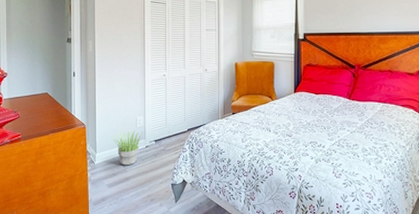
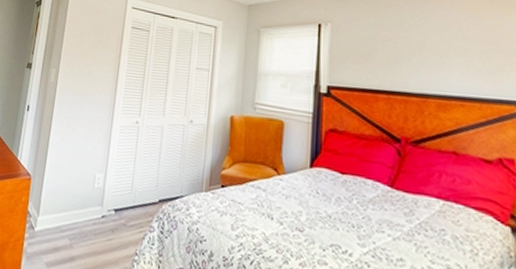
potted plant: present [112,131,143,166] -> none [61,190,101,240]

